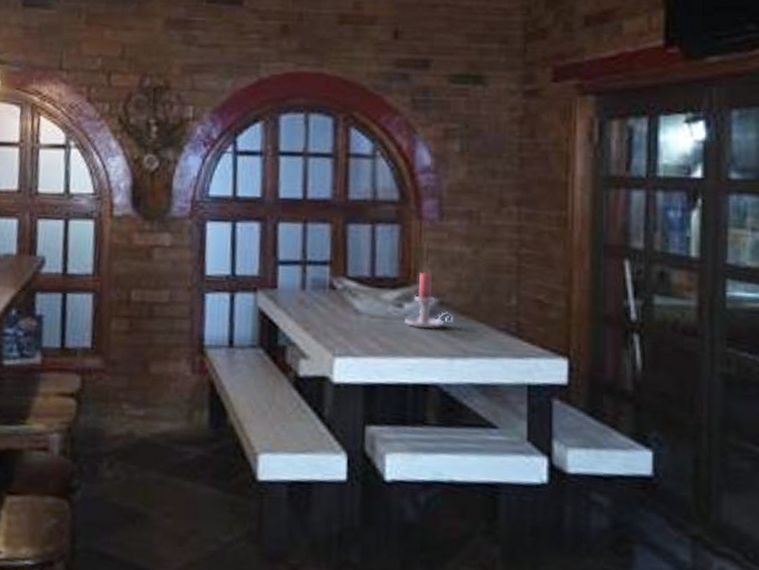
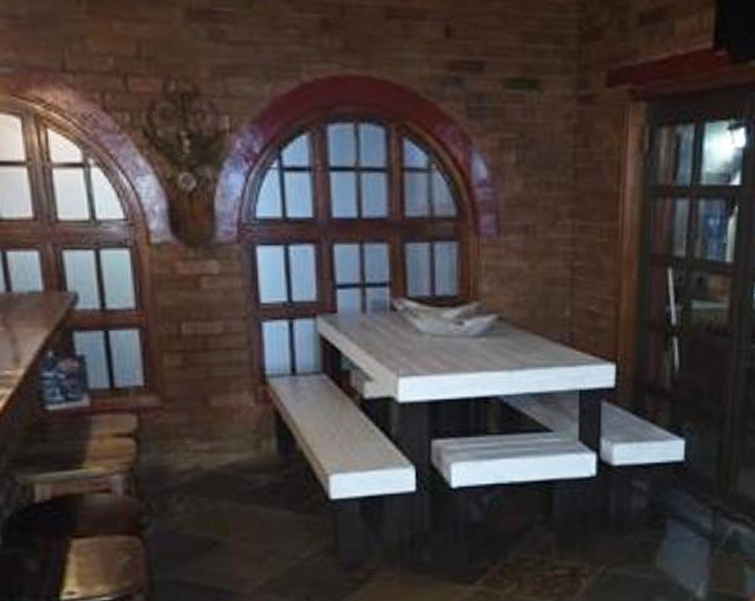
candle holder: present [405,272,453,328] -> none [465,288,512,343]

